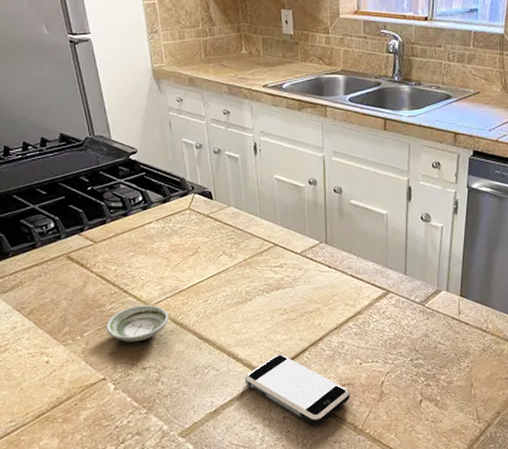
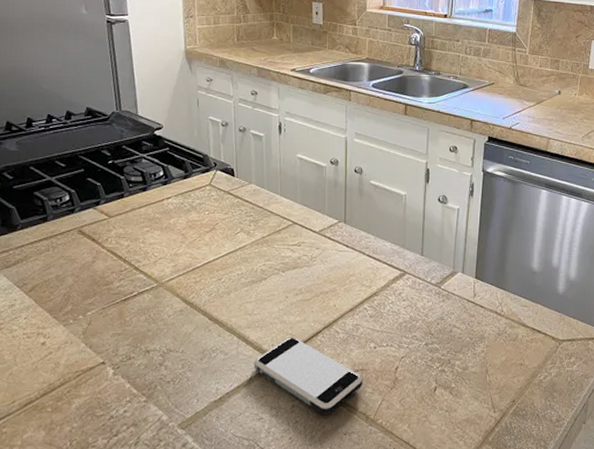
saucer: present [105,305,169,342] -> none [111,283,179,322]

